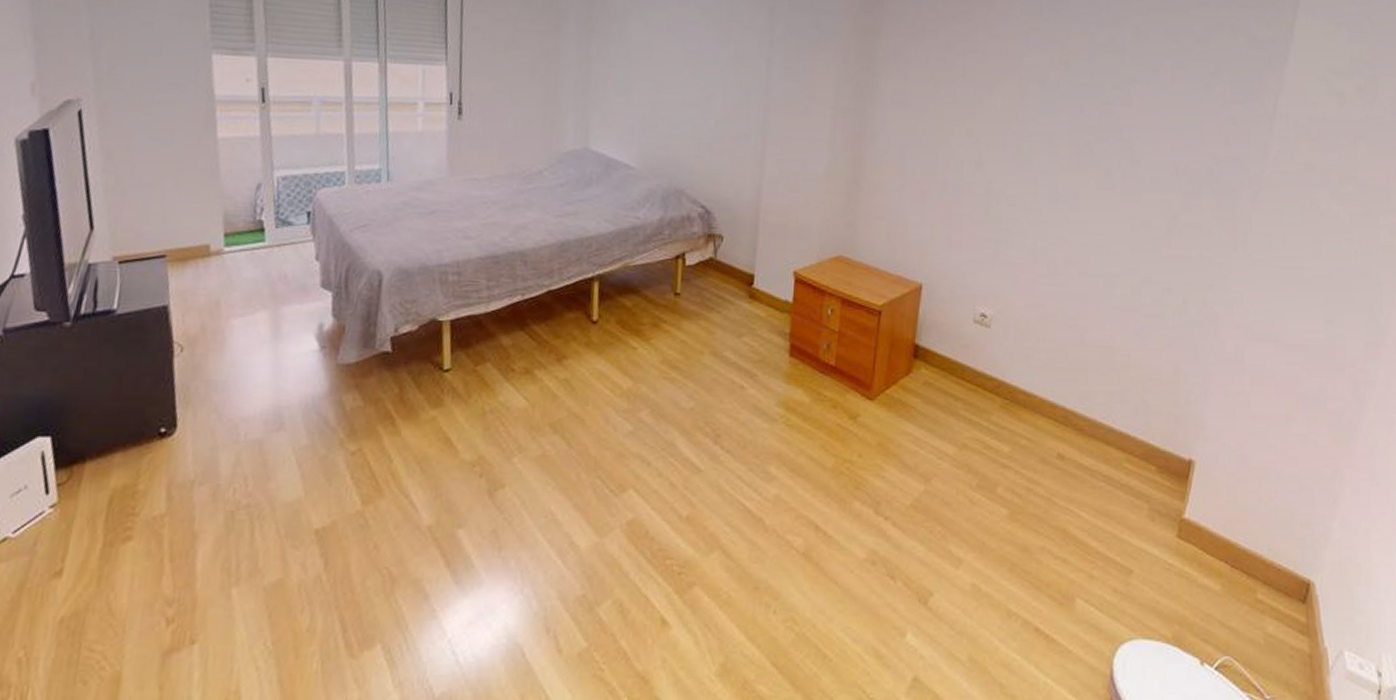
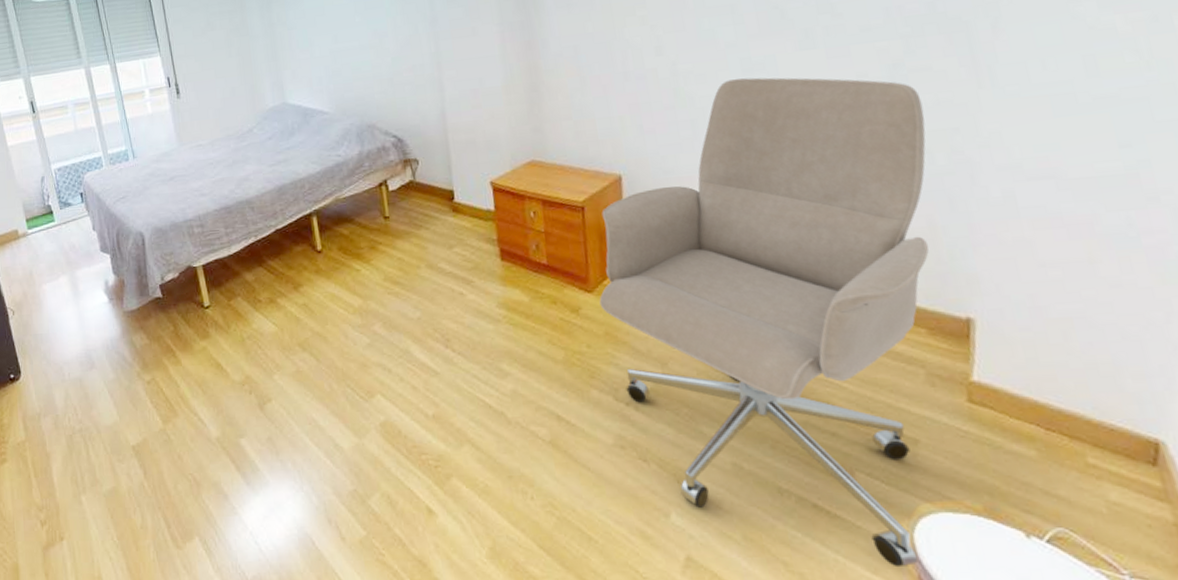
office chair: none [878,206,1188,691] -> present [599,77,929,568]

